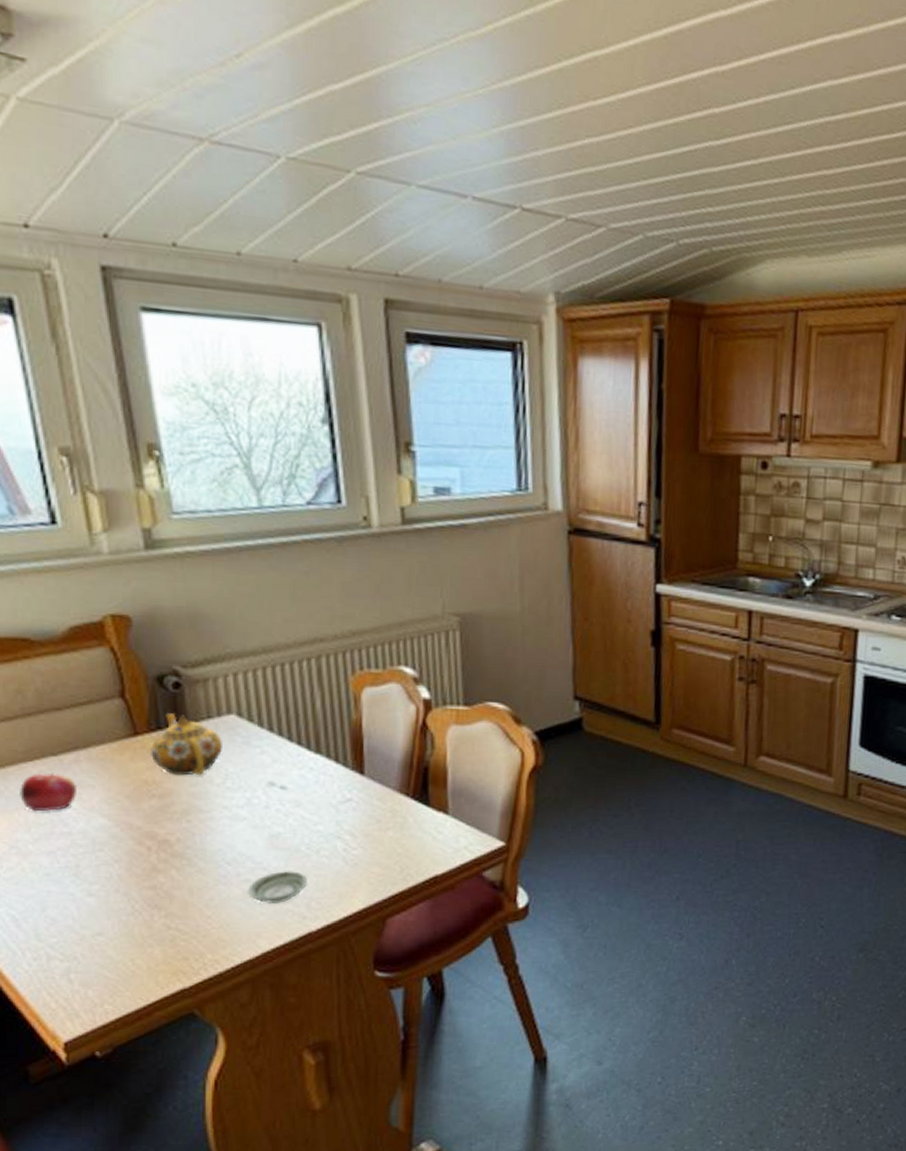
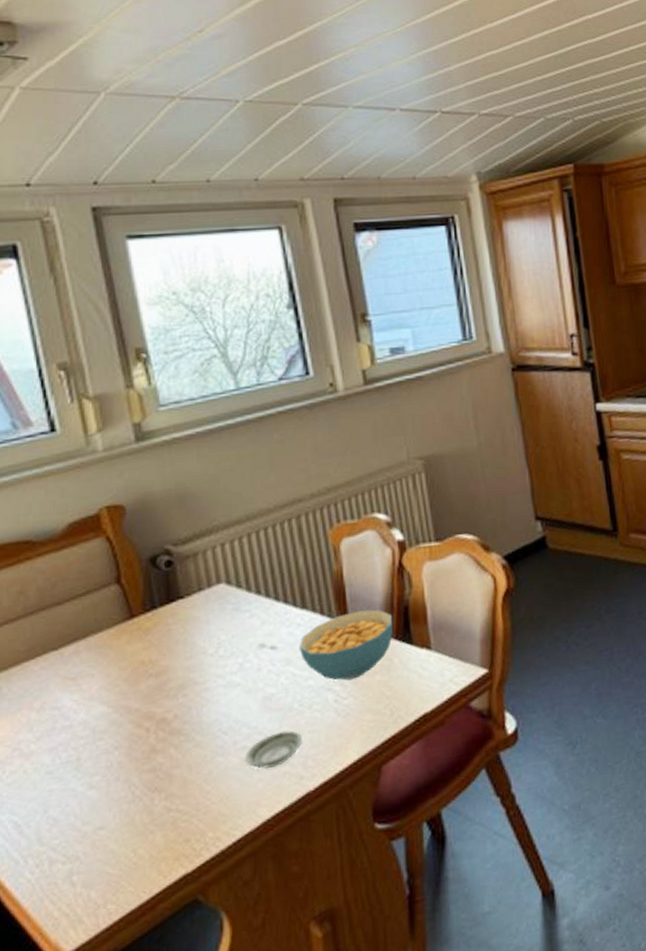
fruit: present [20,772,78,812] -> none [22,667,78,710]
teapot: present [149,713,222,776] -> none [145,591,214,652]
cereal bowl: none [309,764,411,832] -> present [298,609,393,681]

